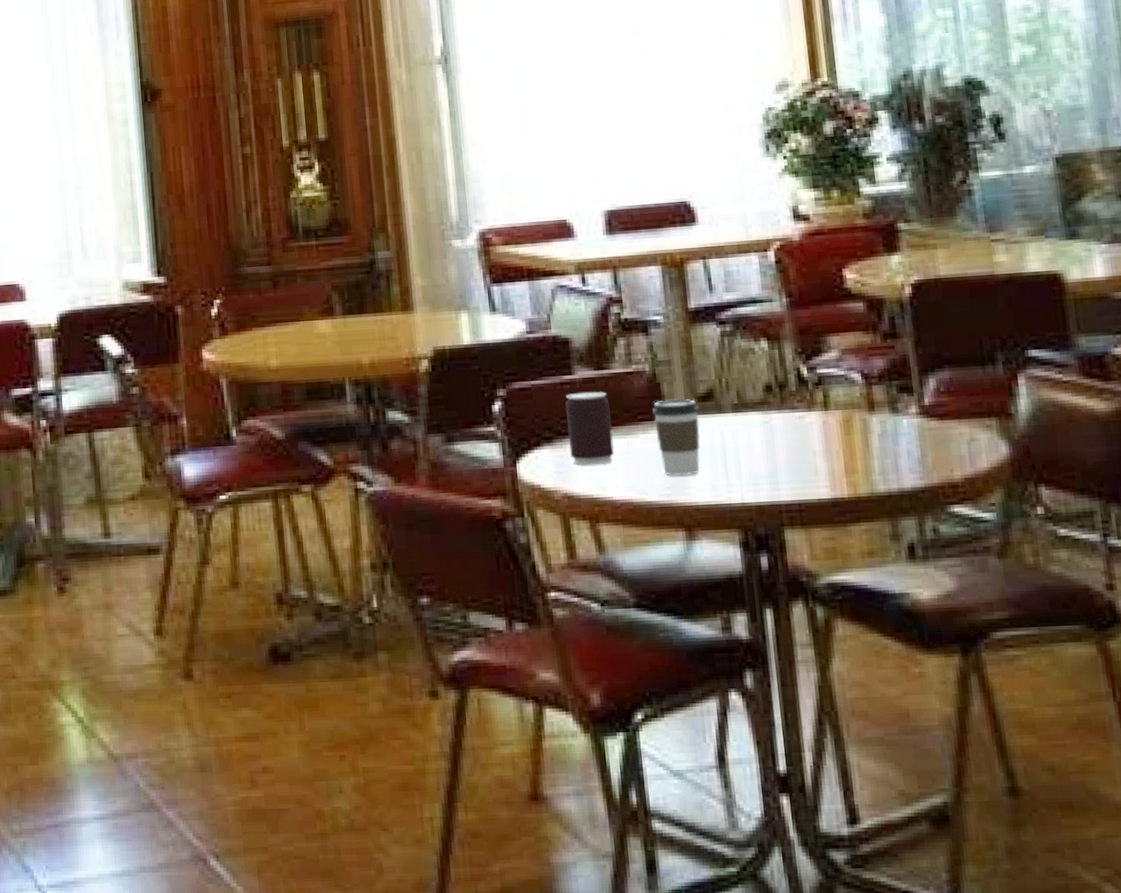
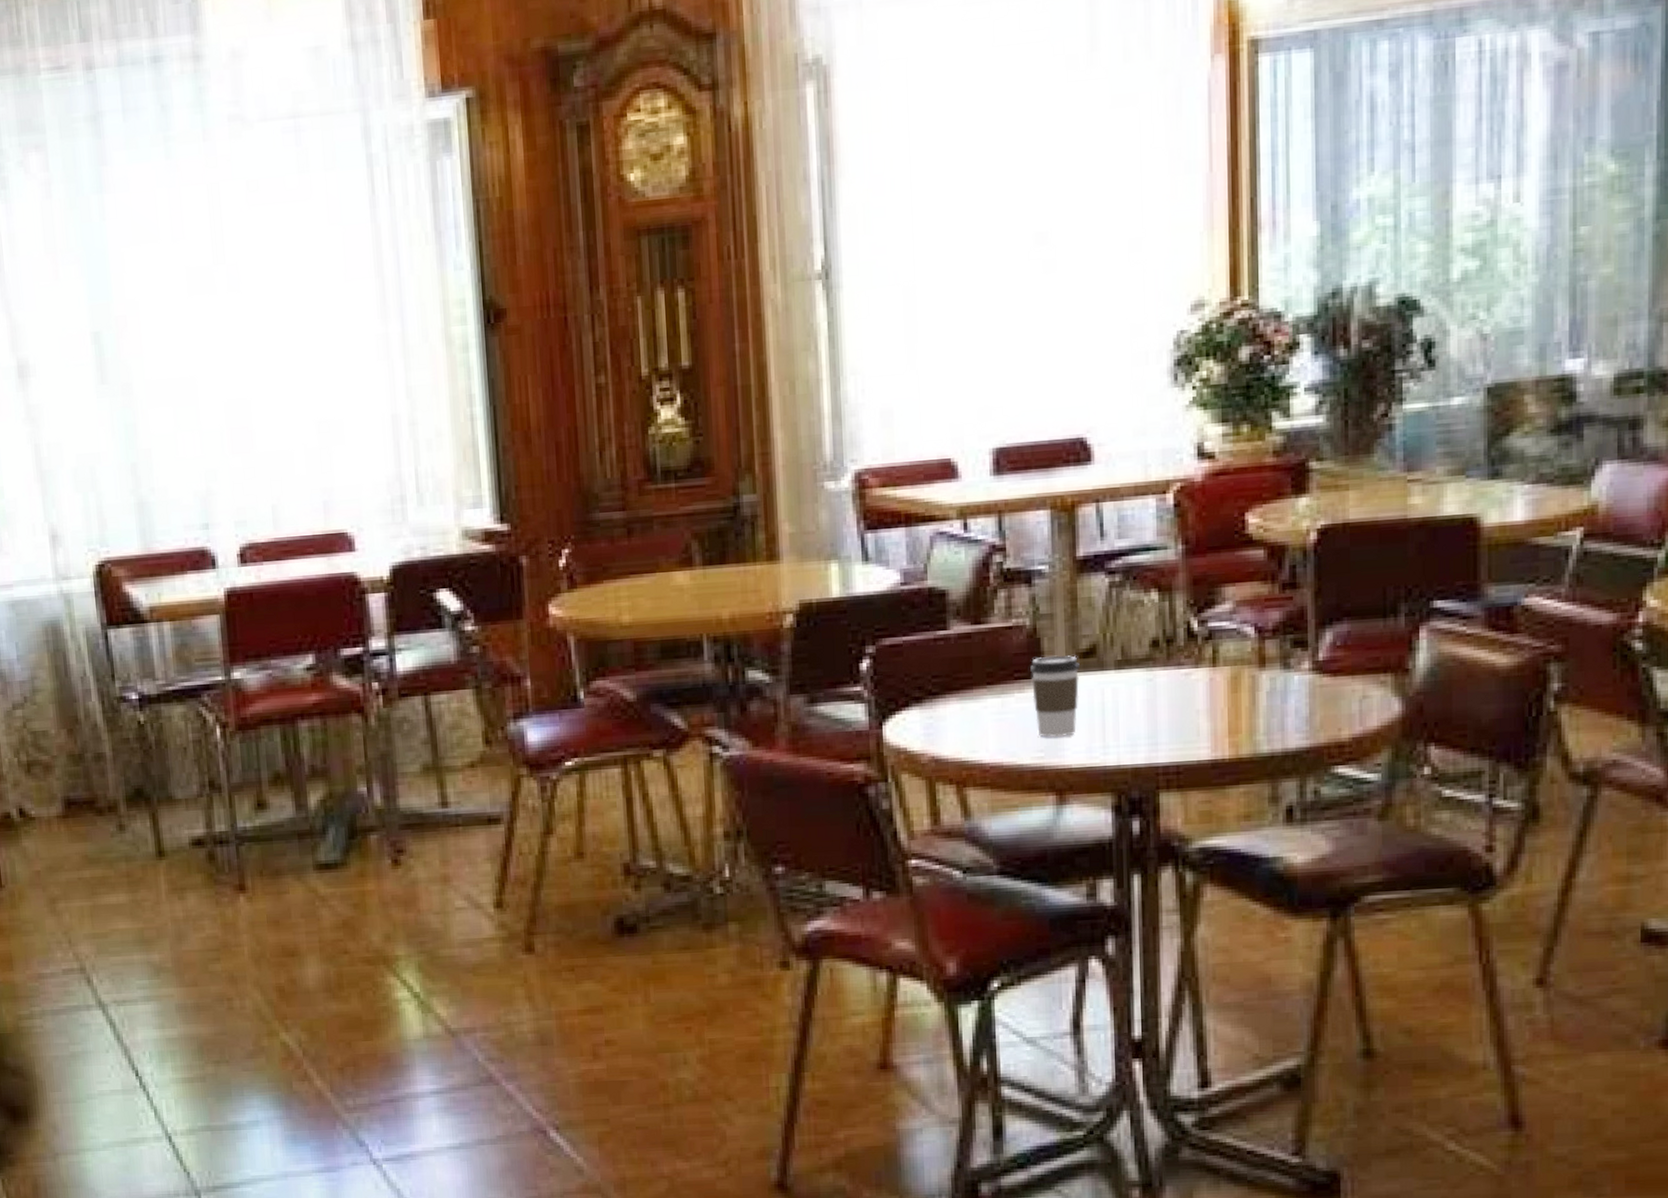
beverage can: present [565,391,614,466] -> none [938,647,987,727]

